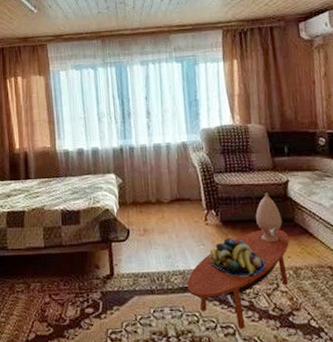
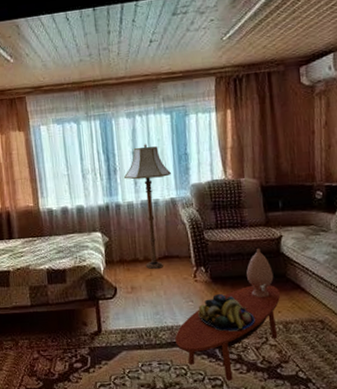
floor lamp: none [137,90,182,212] -> present [123,144,171,270]

